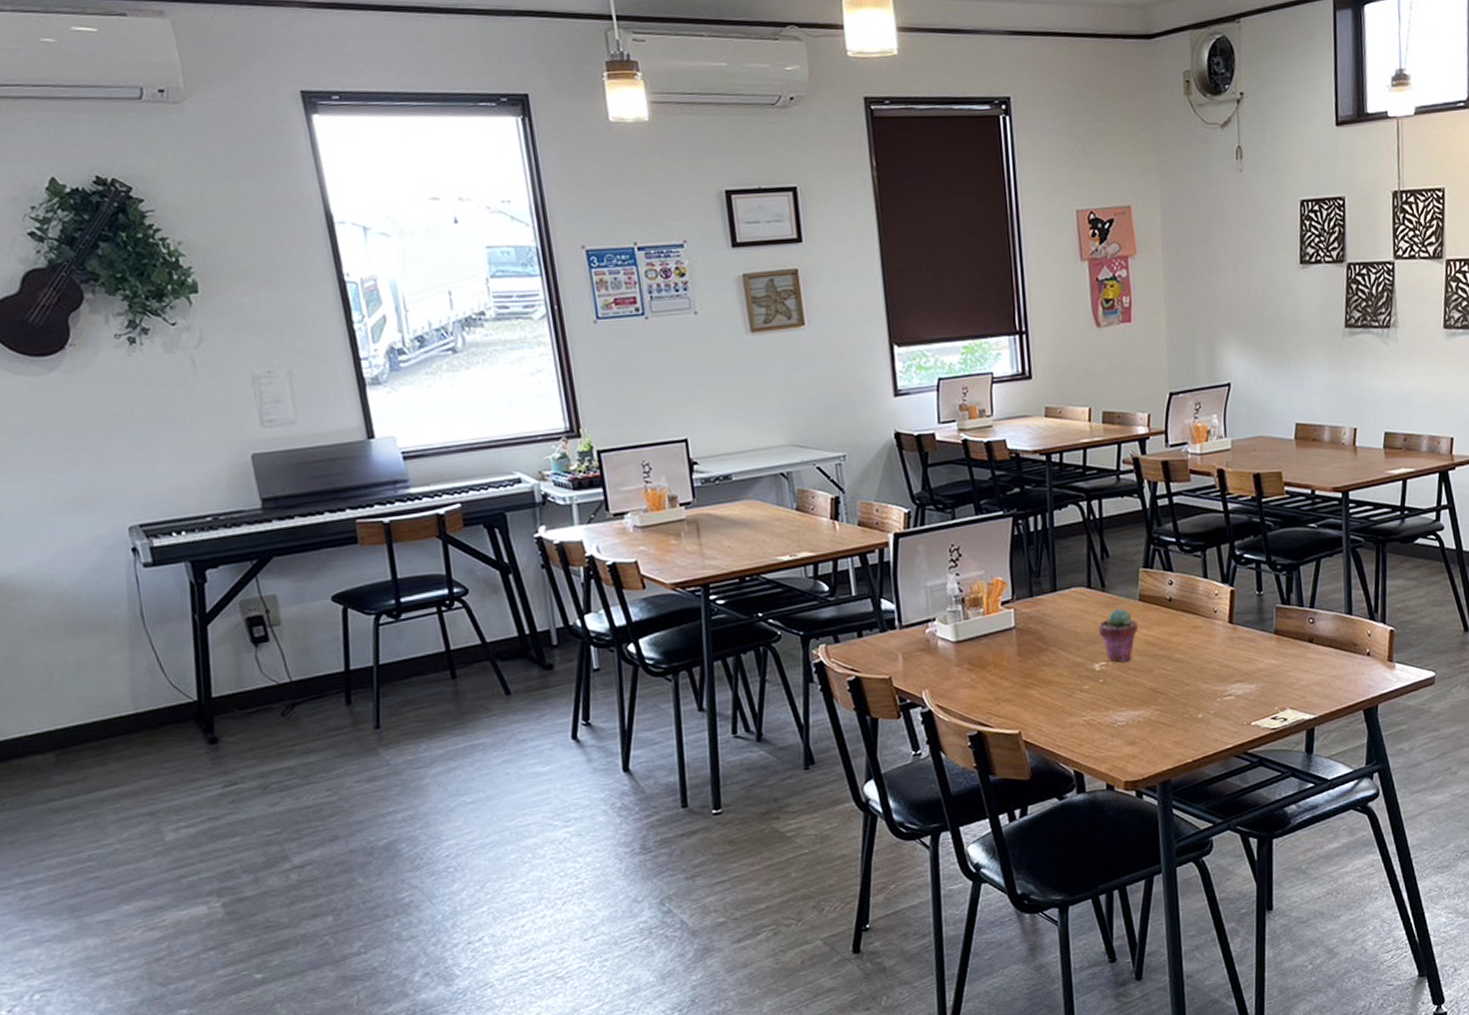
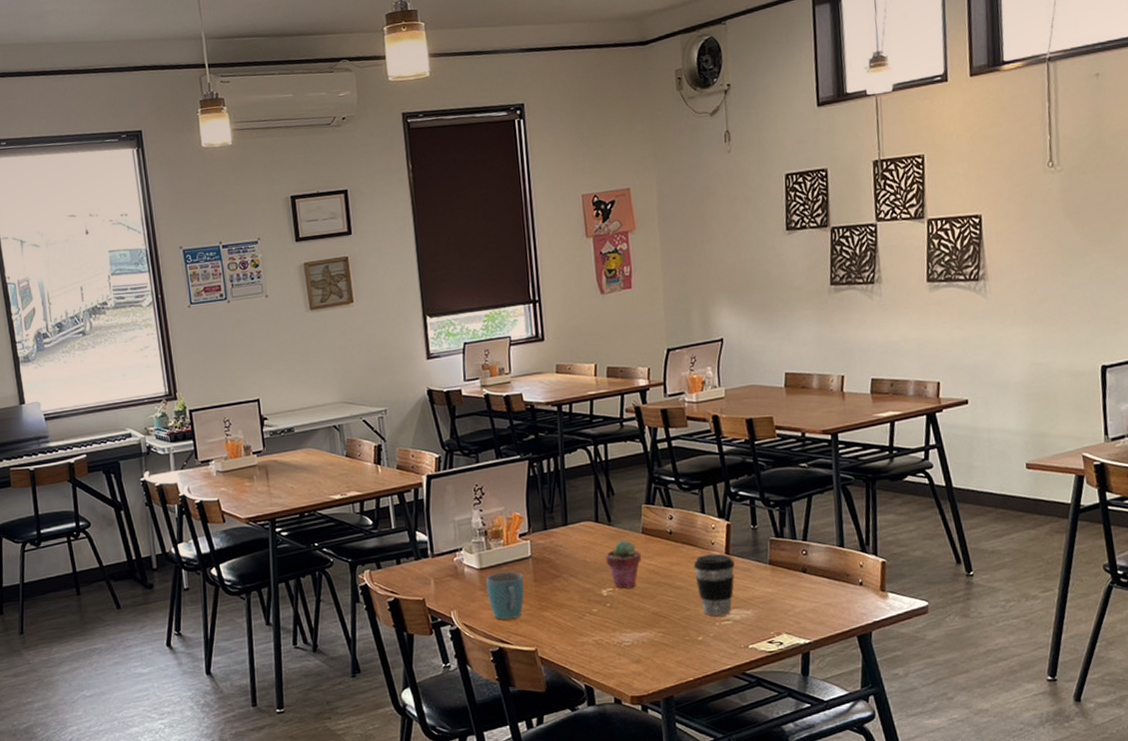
mug: none [962,644,1007,700] -> present [486,571,525,620]
coffee cup: none [1194,622,1238,691] -> present [693,553,735,616]

